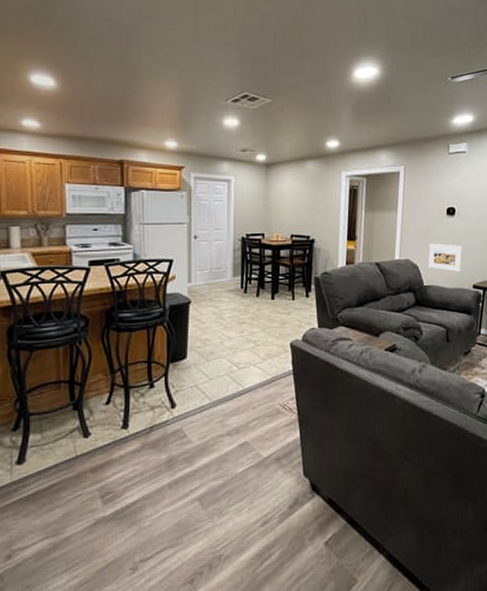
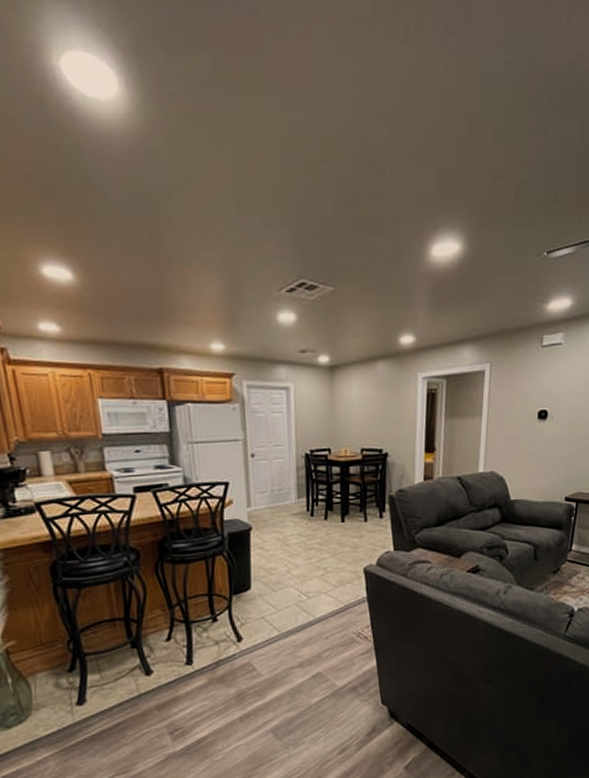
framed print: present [428,243,463,272] -> none [516,452,555,483]

